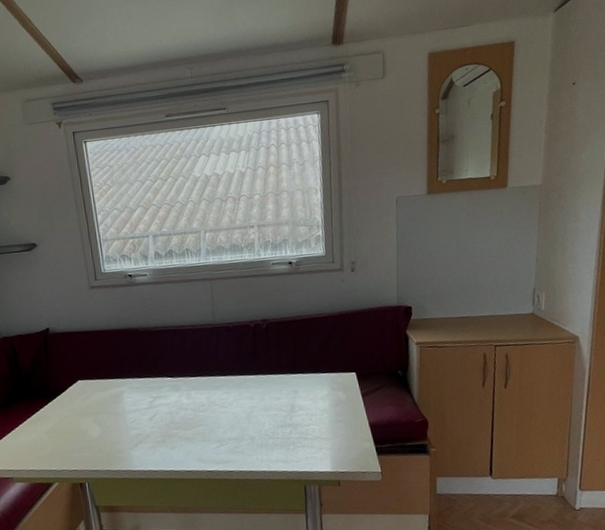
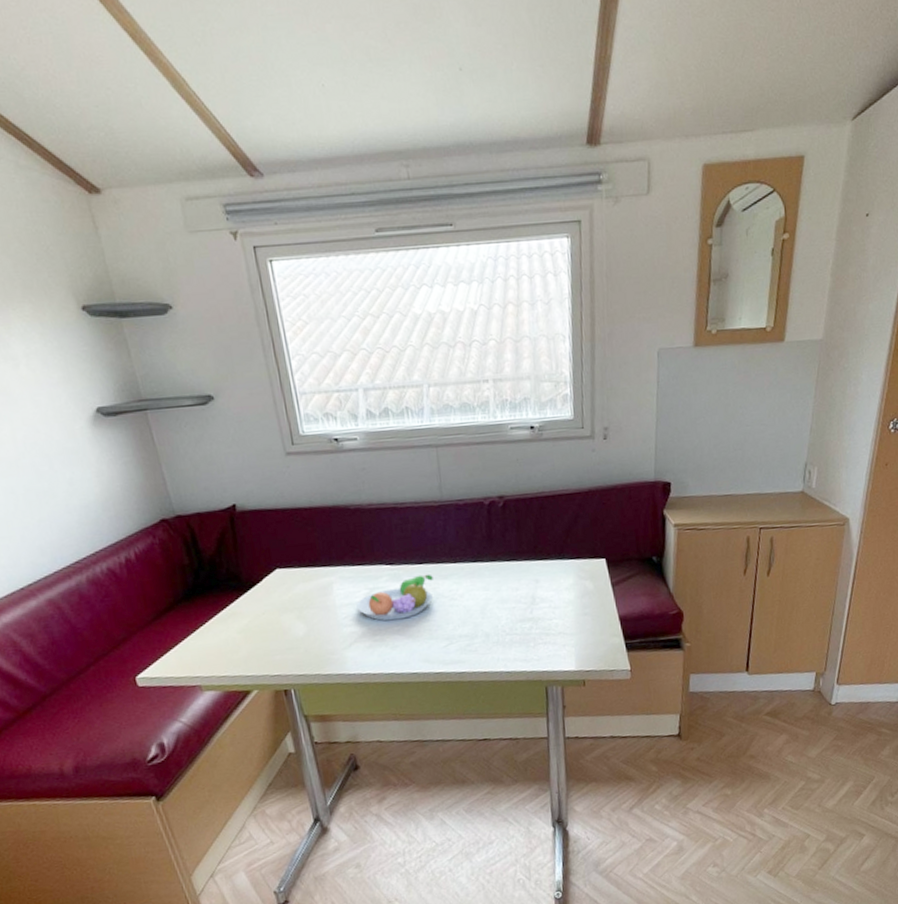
fruit bowl: none [142,385,207,425] -> present [356,574,433,621]

